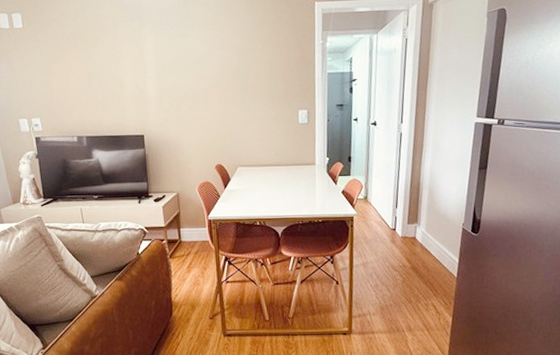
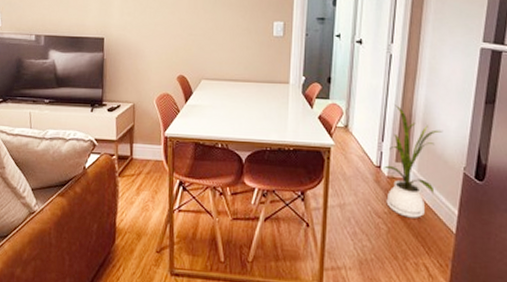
house plant: none [398,176,445,269] -> present [384,105,442,218]

